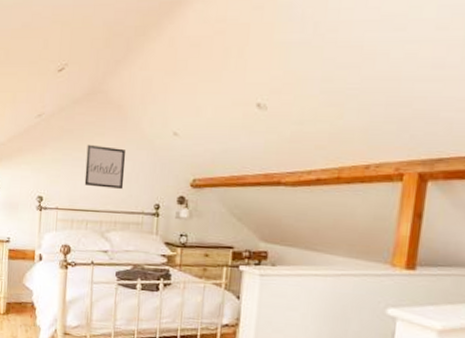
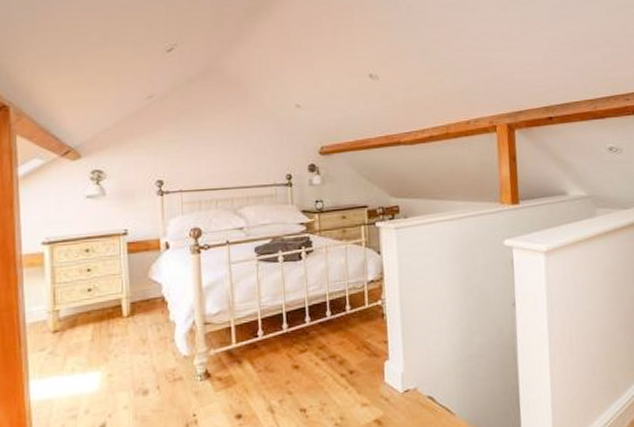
wall art: present [84,144,126,190] -> none [208,122,252,165]

